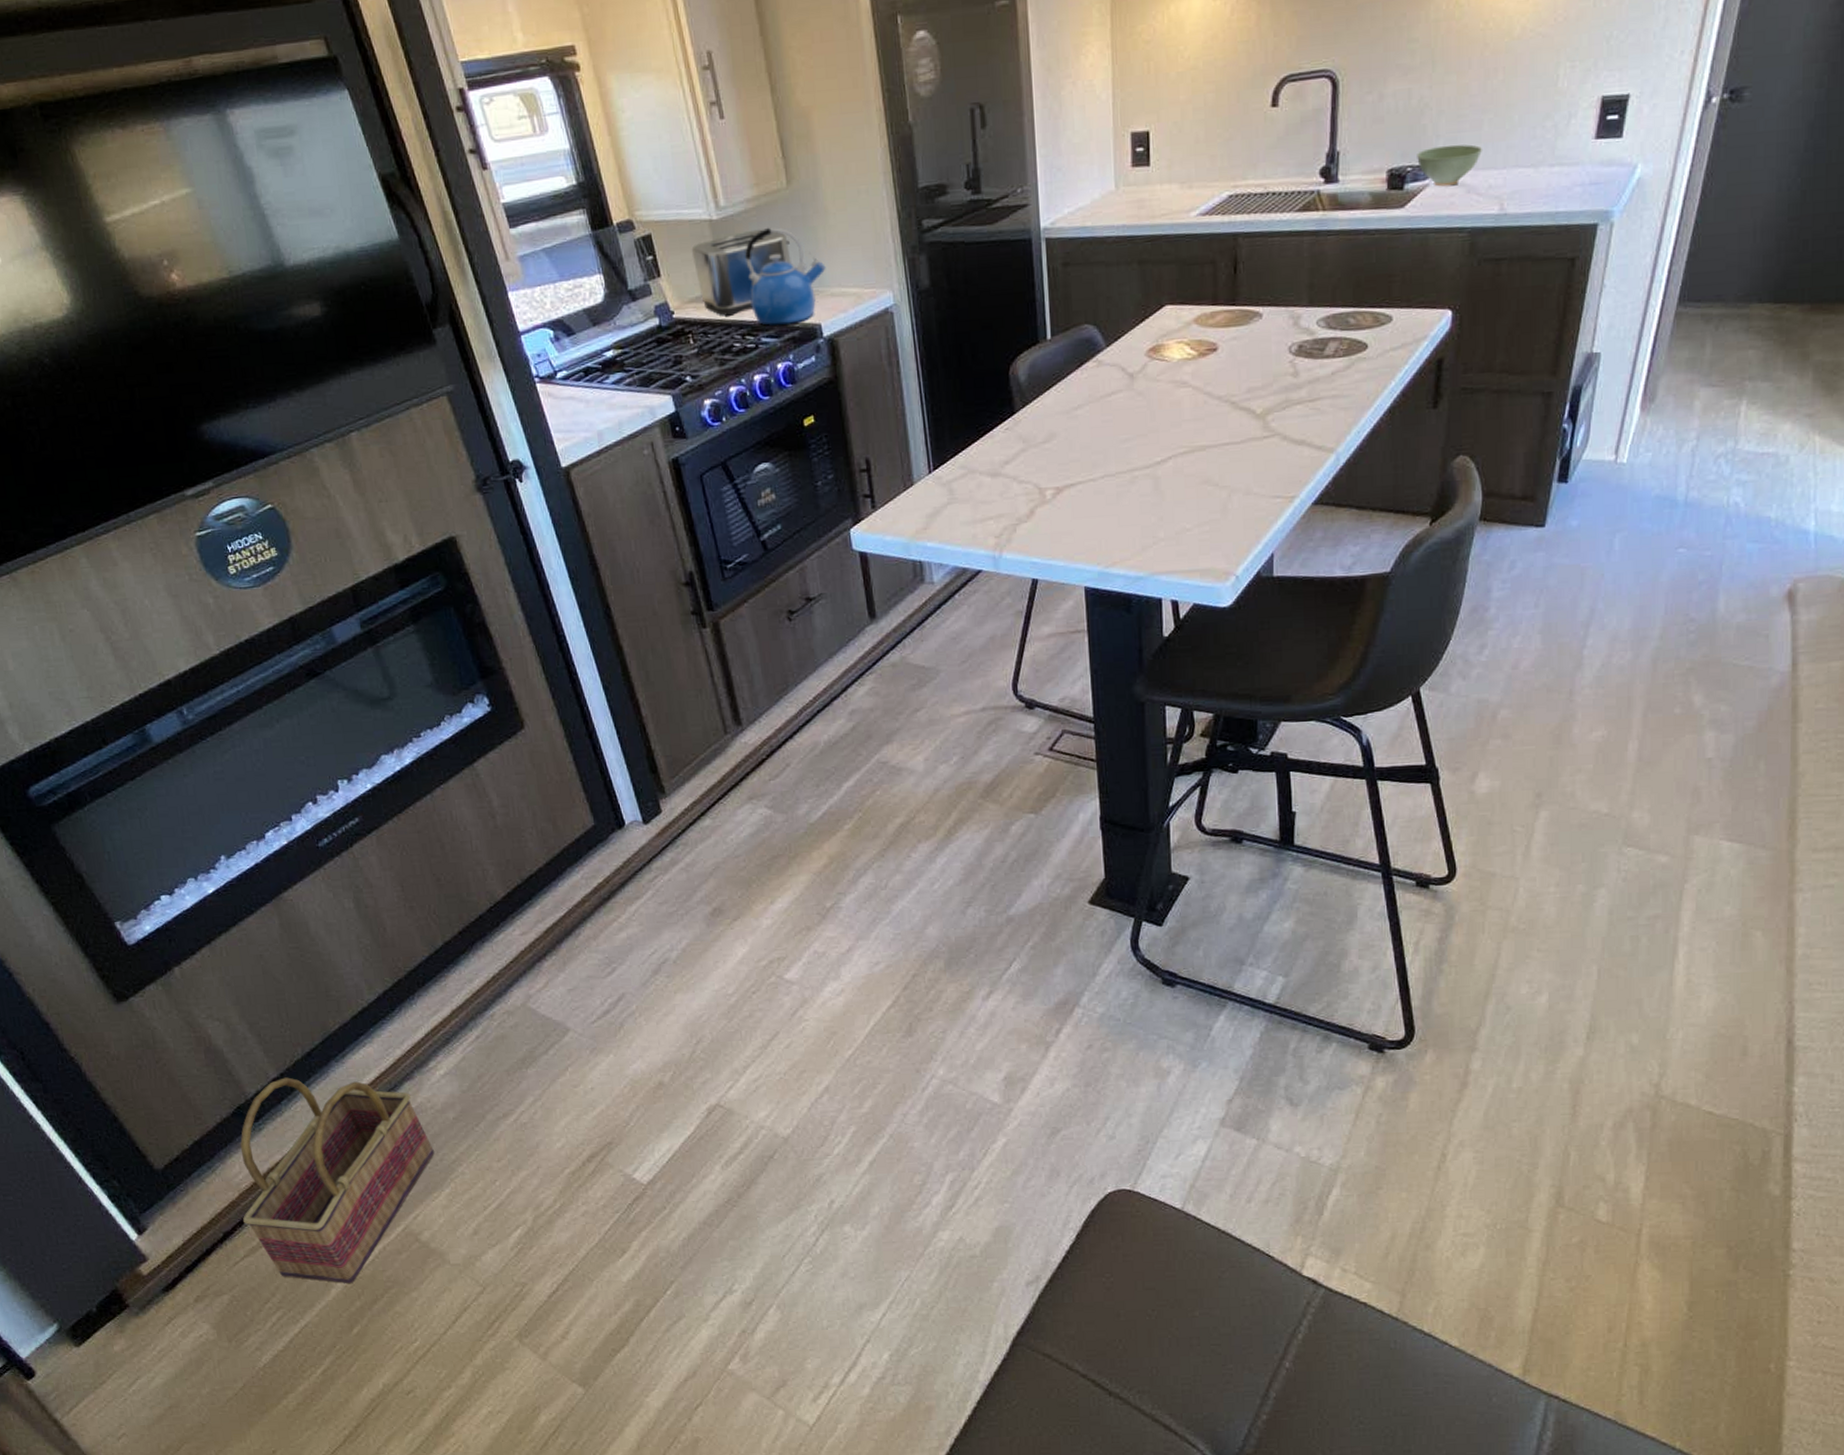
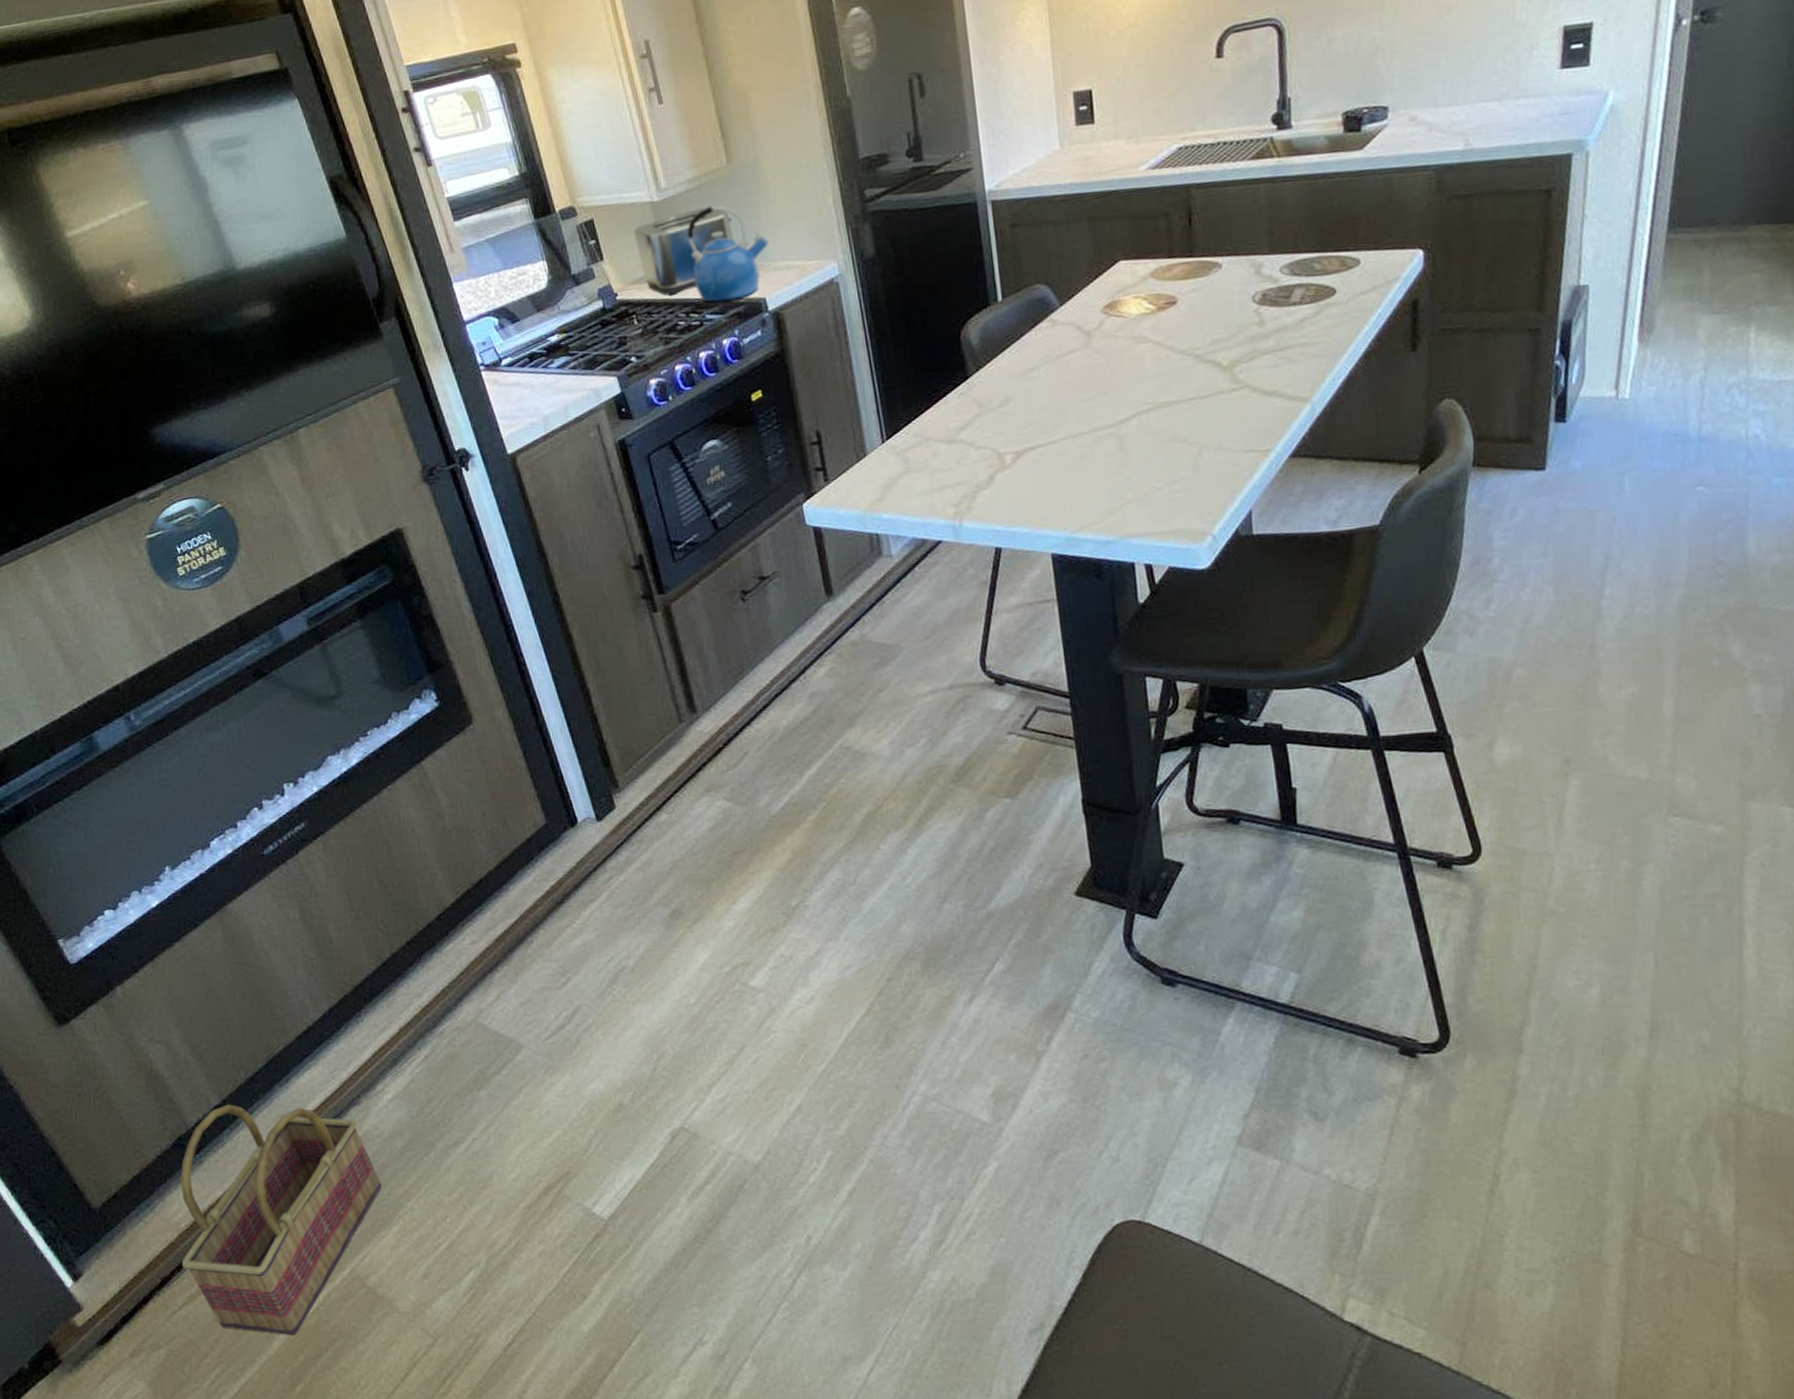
bowl: present [1417,144,1483,187] -> none [1372,82,1442,127]

